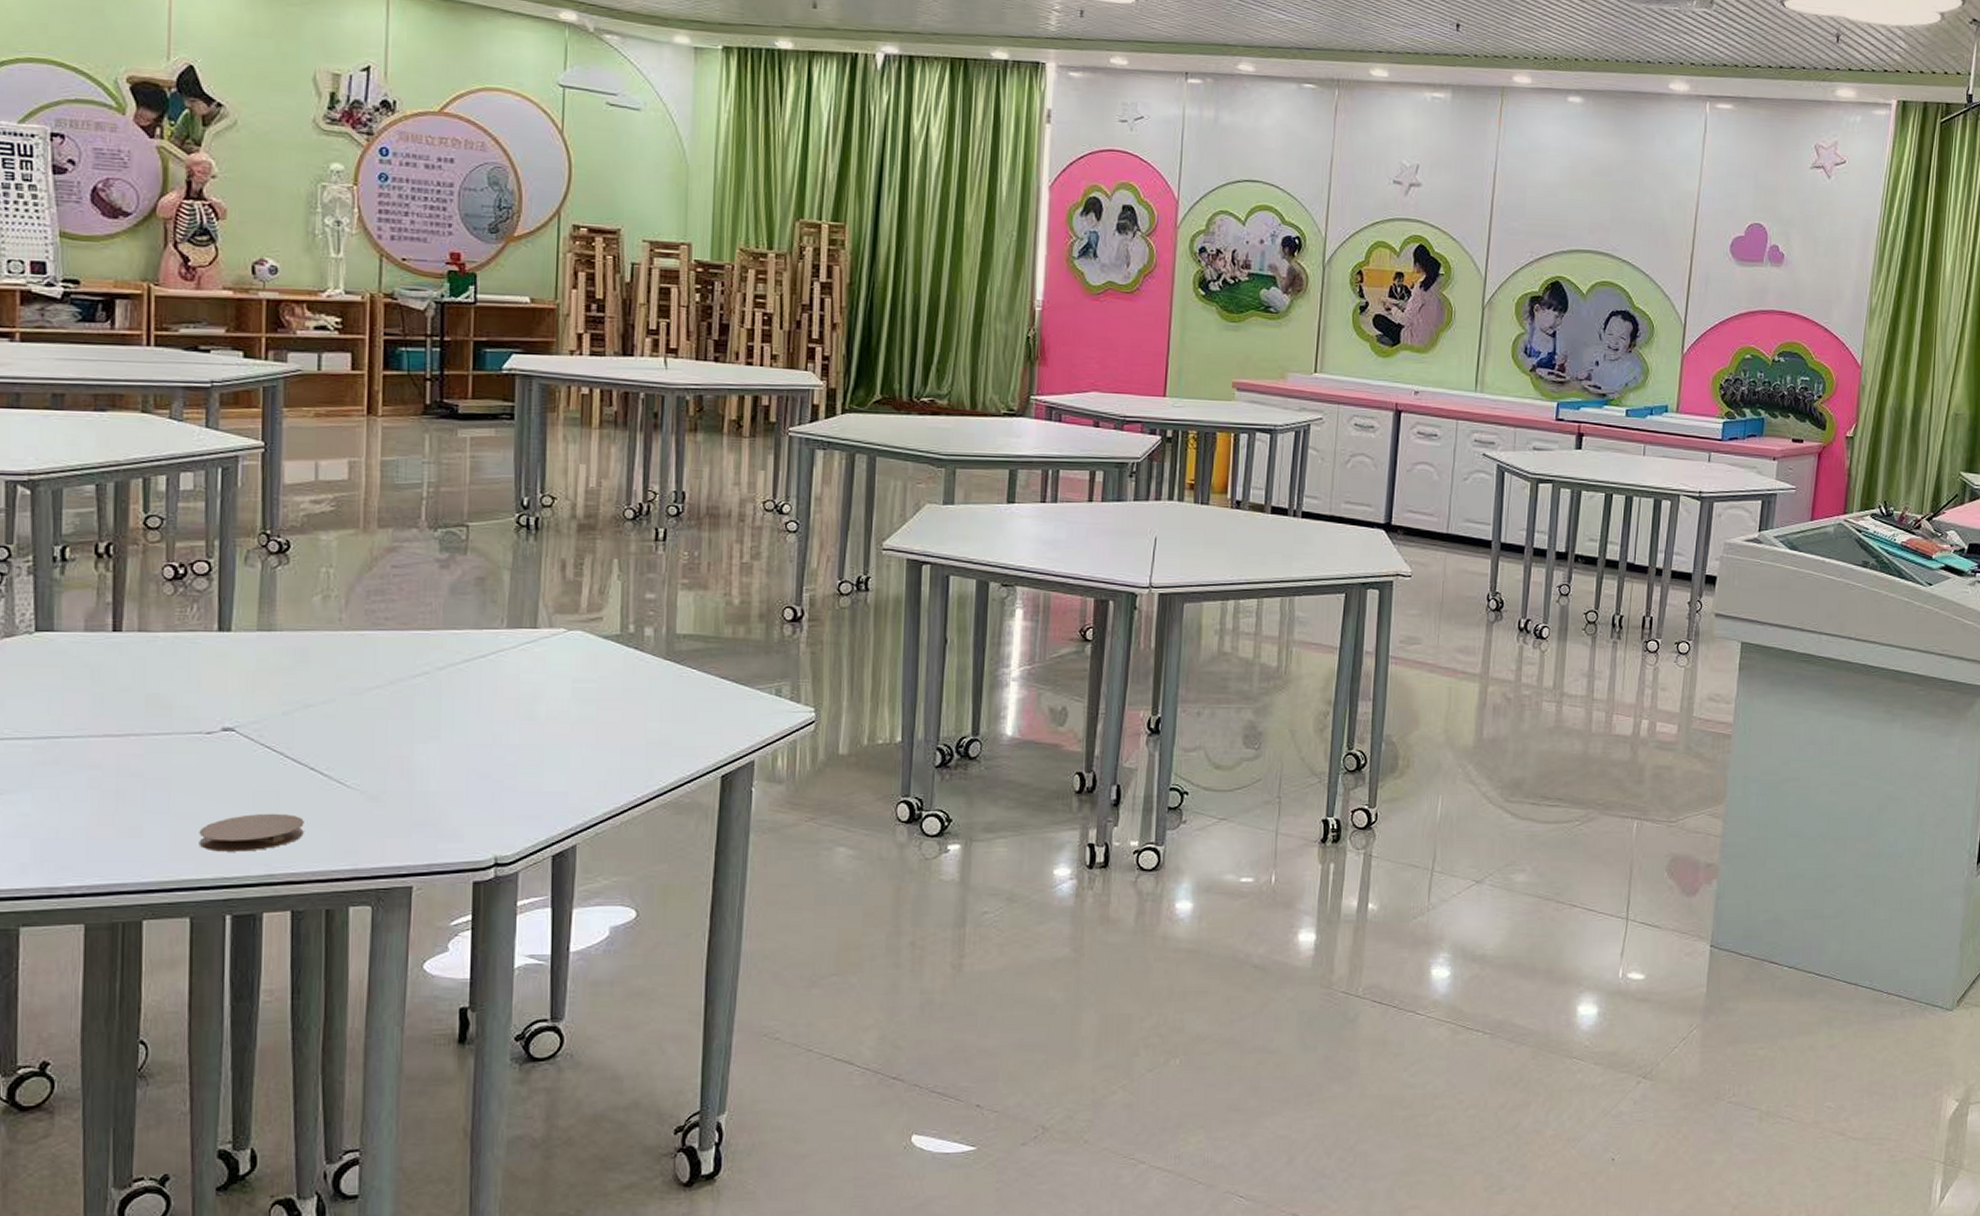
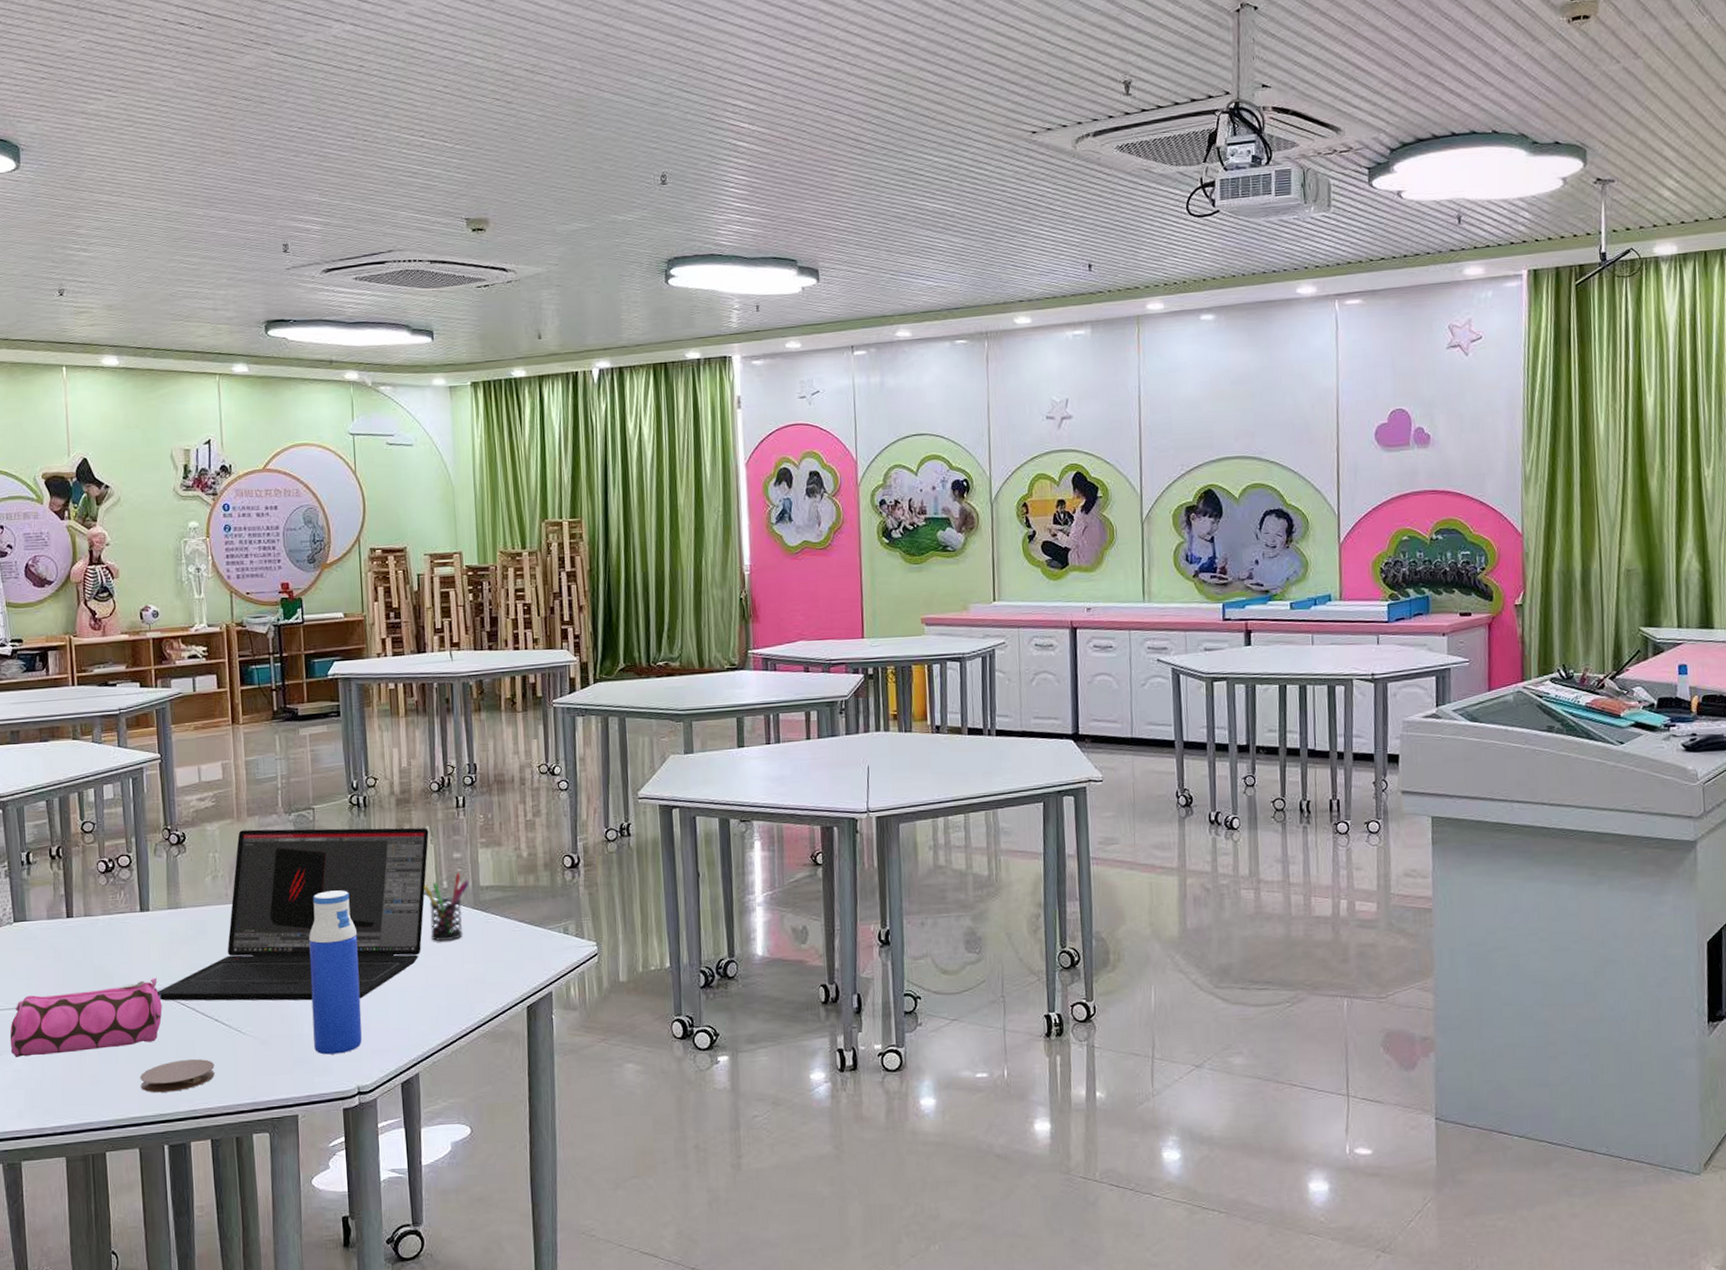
pencil case: none [15,712,241,799] -> present [9,977,163,1057]
laptop: none [232,544,617,755] -> present [156,827,429,1001]
water bottle: none [442,625,512,818] -> present [309,890,362,1055]
pen holder: none [603,617,662,693] -> present [424,873,469,941]

